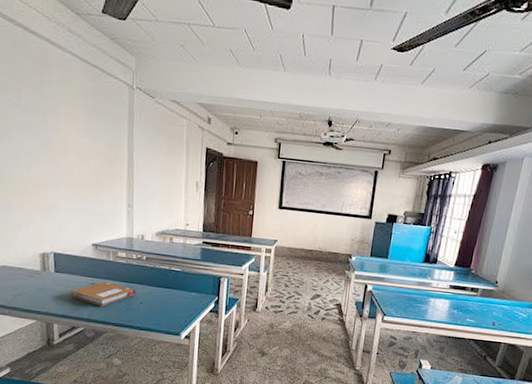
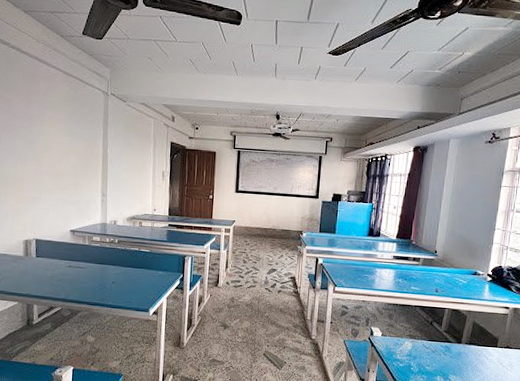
notebook: present [71,281,136,306] -> none [50,264,108,287]

